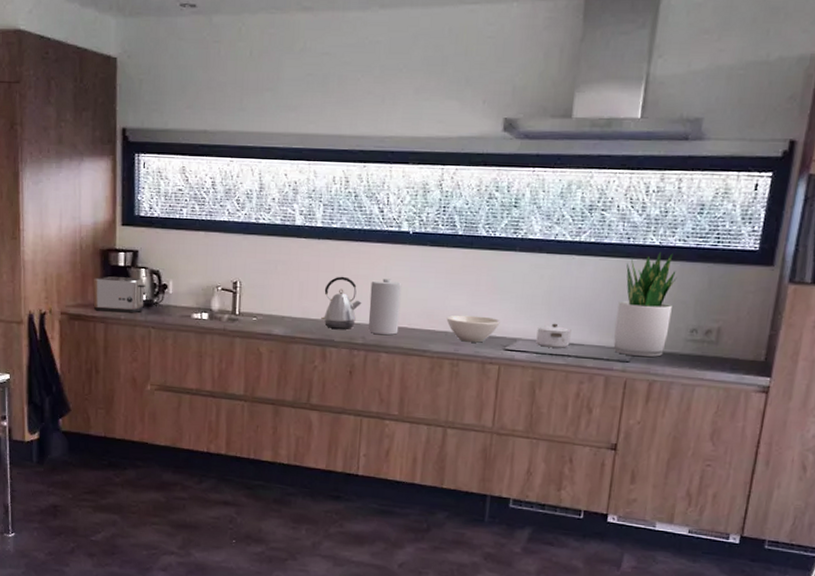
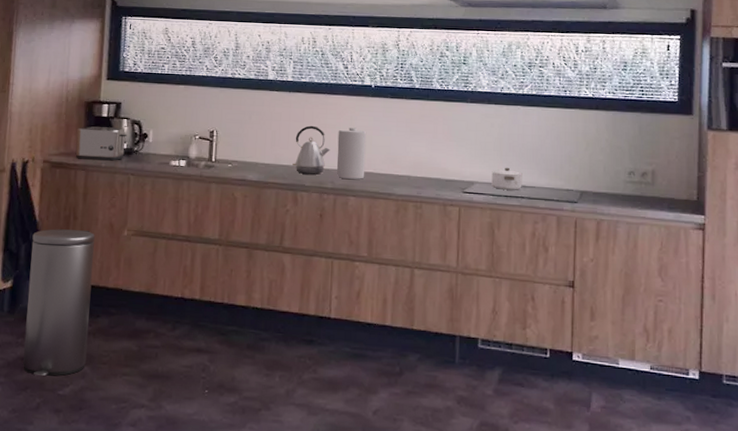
pedal bin: none [55,382,118,524] -> present [23,229,95,377]
bowl: present [446,315,500,343] -> none [408,160,458,186]
planter: present [613,251,677,358] -> none [561,102,611,198]

